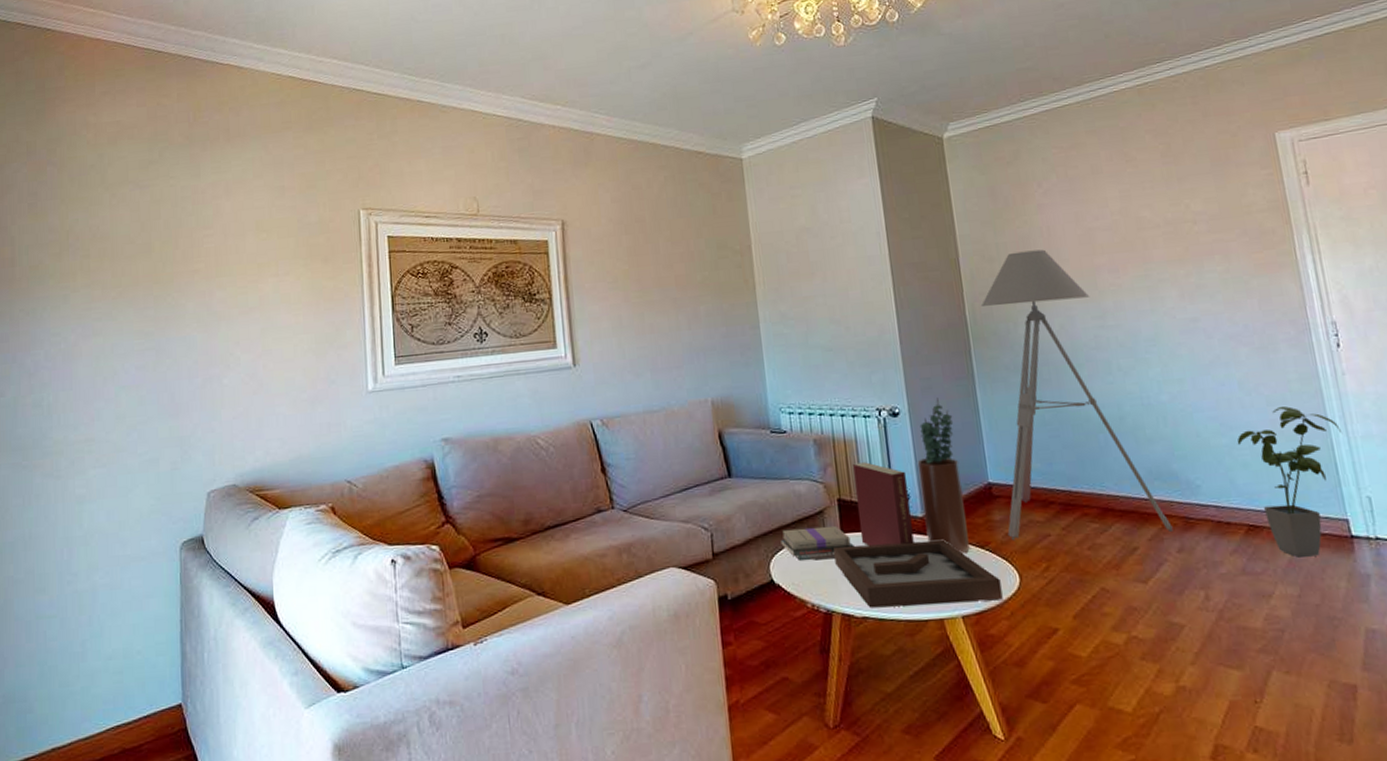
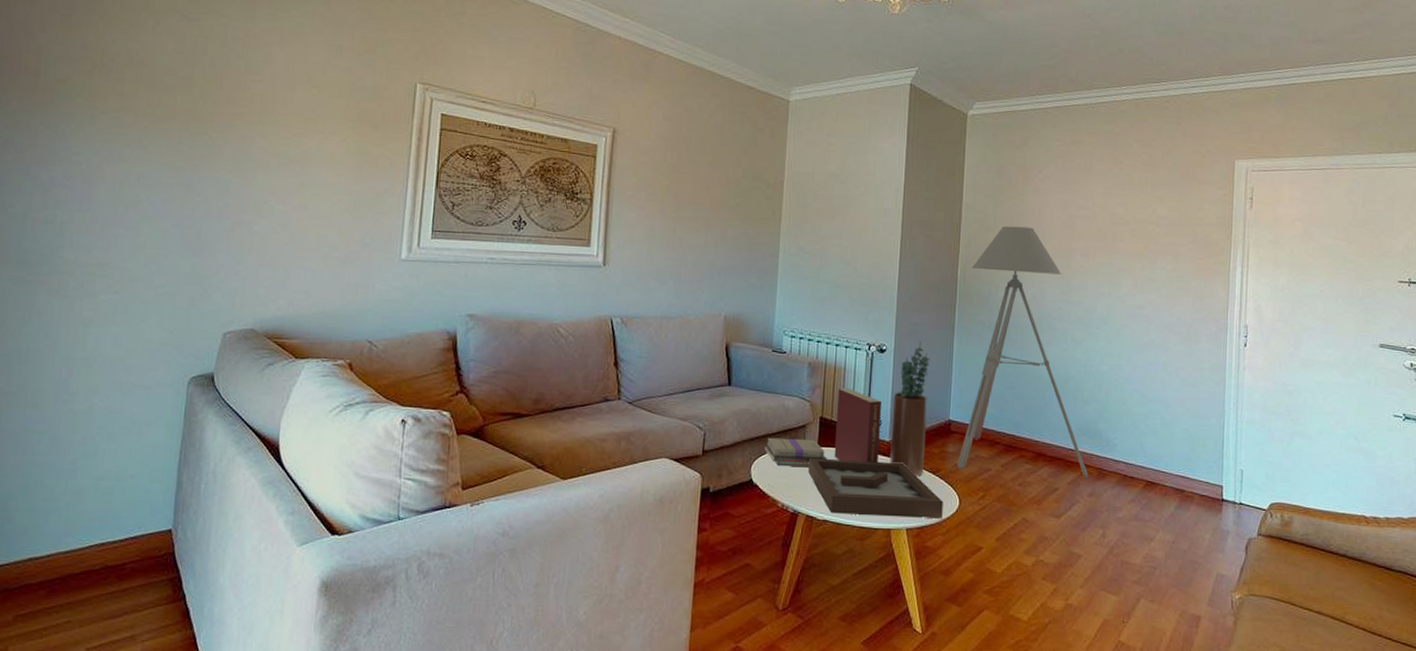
house plant: present [1237,406,1341,558] -> none [1152,389,1233,512]

